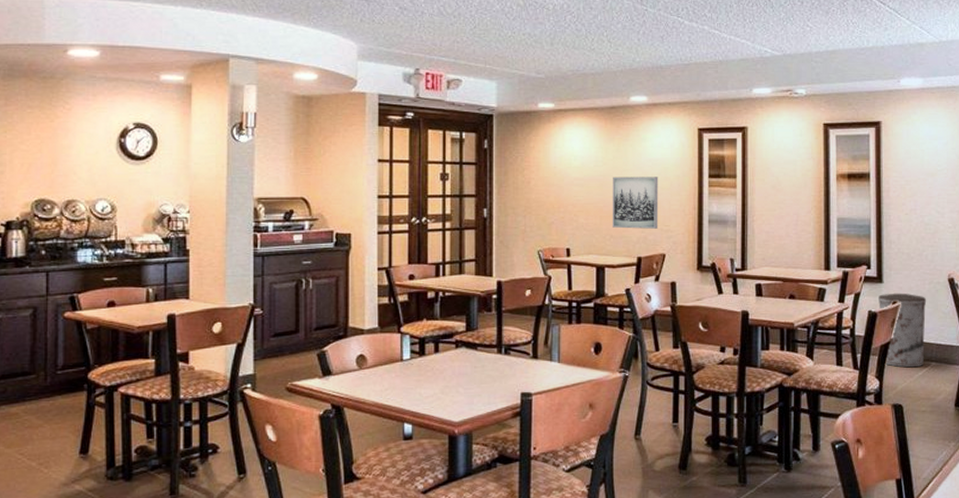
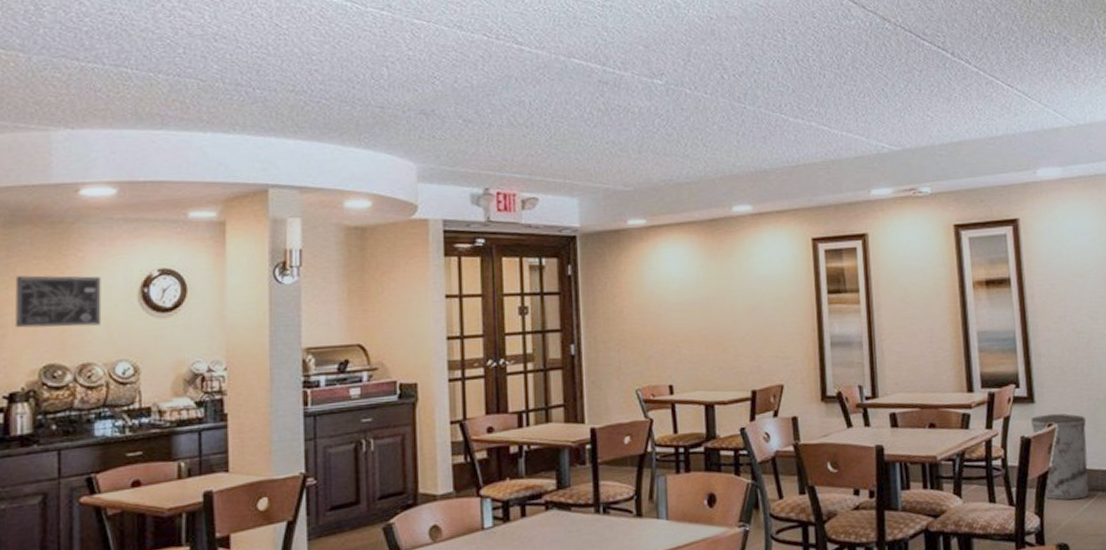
wall art: none [12,122,85,168] -> present [15,275,102,328]
wall art: present [613,176,659,229] -> none [718,296,774,359]

